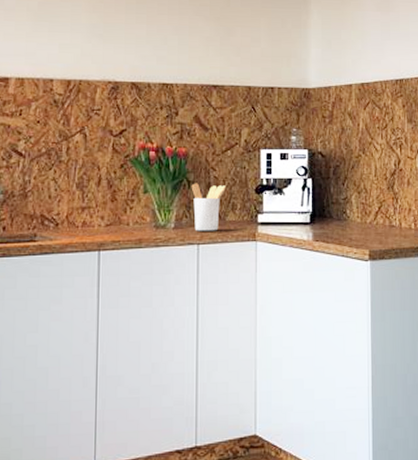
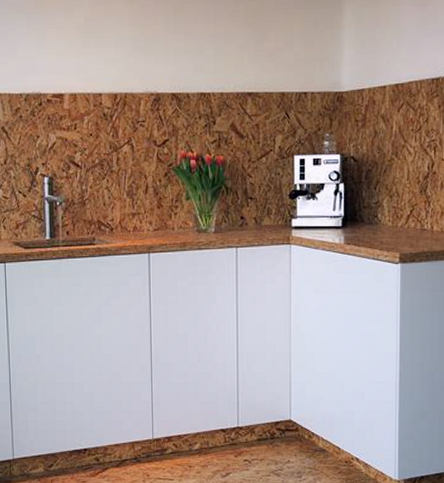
utensil holder: present [191,183,225,231] -> none [229,189,261,235]

